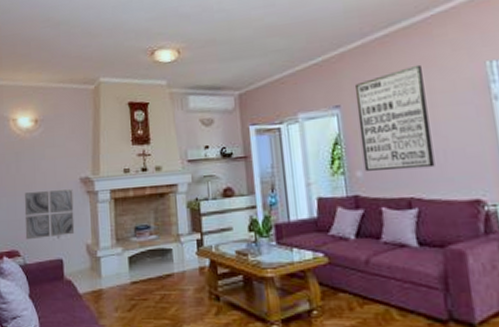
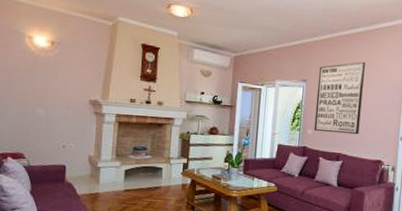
wall art: present [24,189,75,240] -> none [31,105,82,147]

